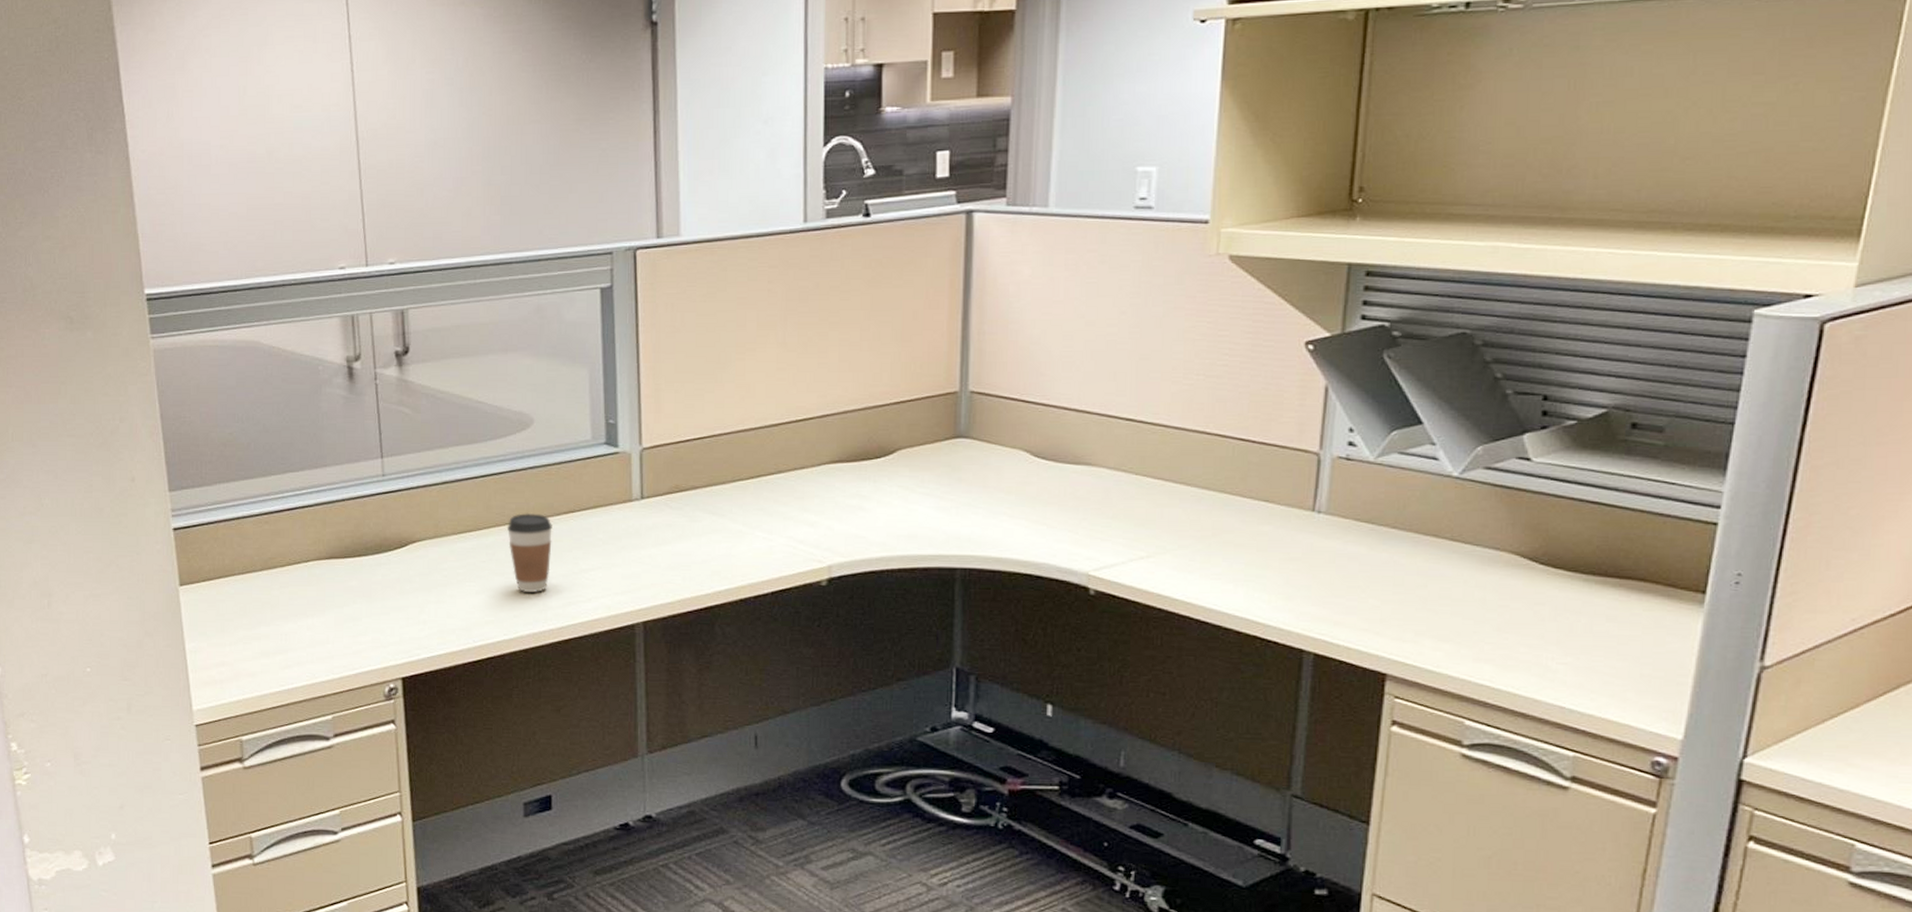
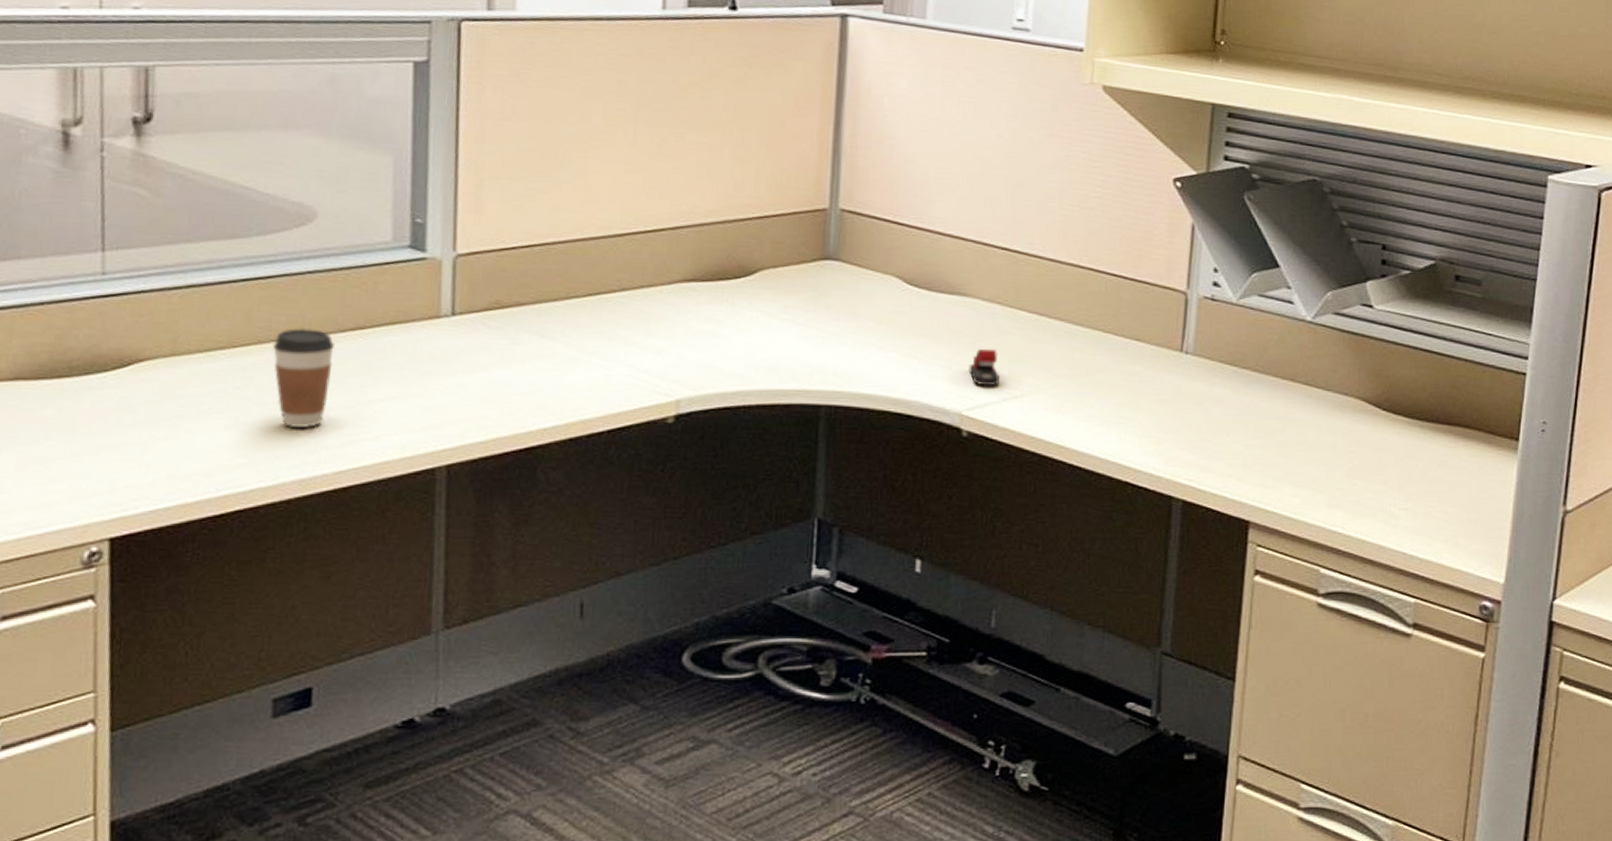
stapler: none [1095,513,1125,549] -> present [969,348,999,387]

